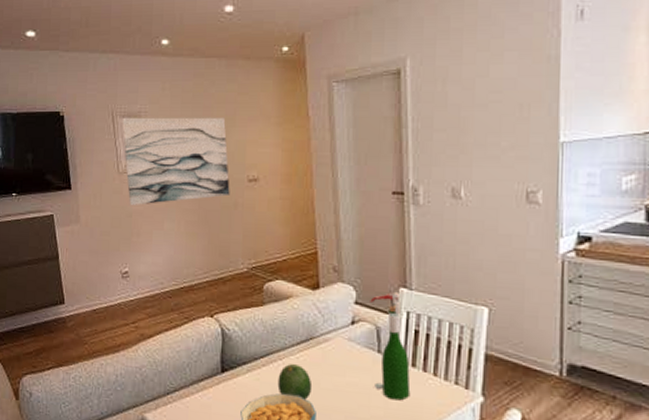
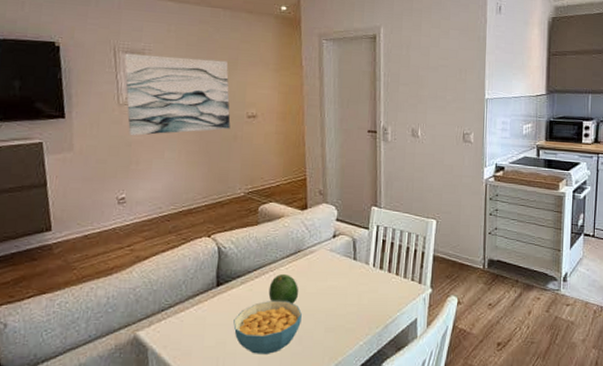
wine bottle: present [370,293,411,401] -> none [348,211,379,297]

